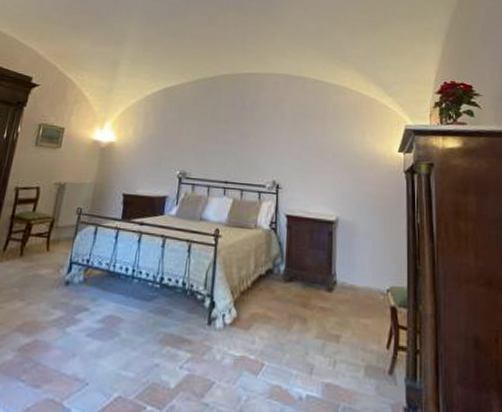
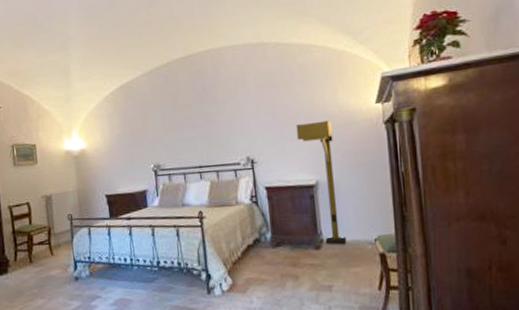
floor lamp: none [323,158,360,291] -> present [296,120,347,245]

